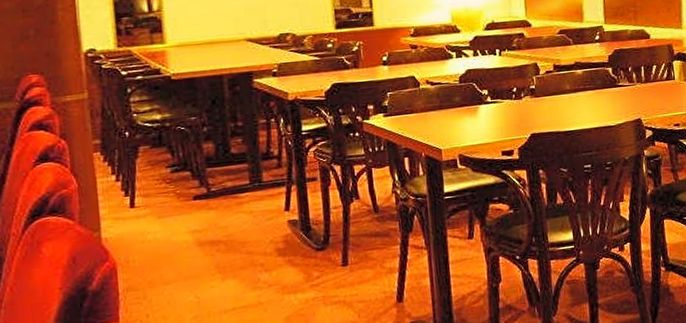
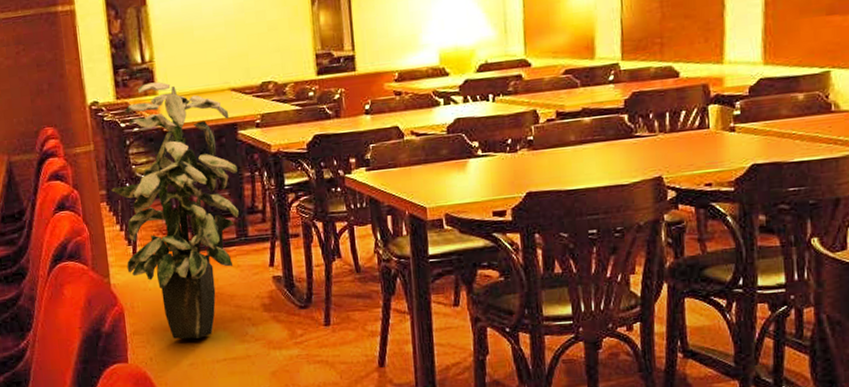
indoor plant: none [107,31,253,292] -> present [111,82,239,339]

